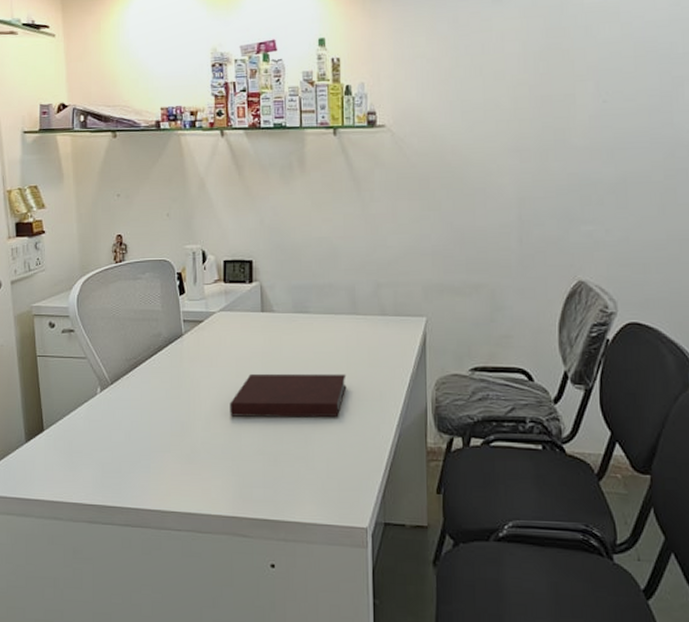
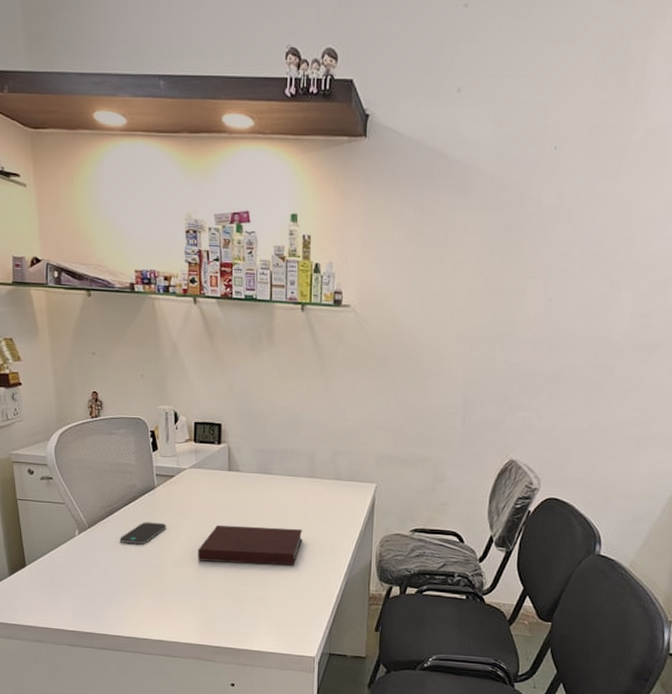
smartphone: none [144,374,195,401] -> present [119,522,166,545]

